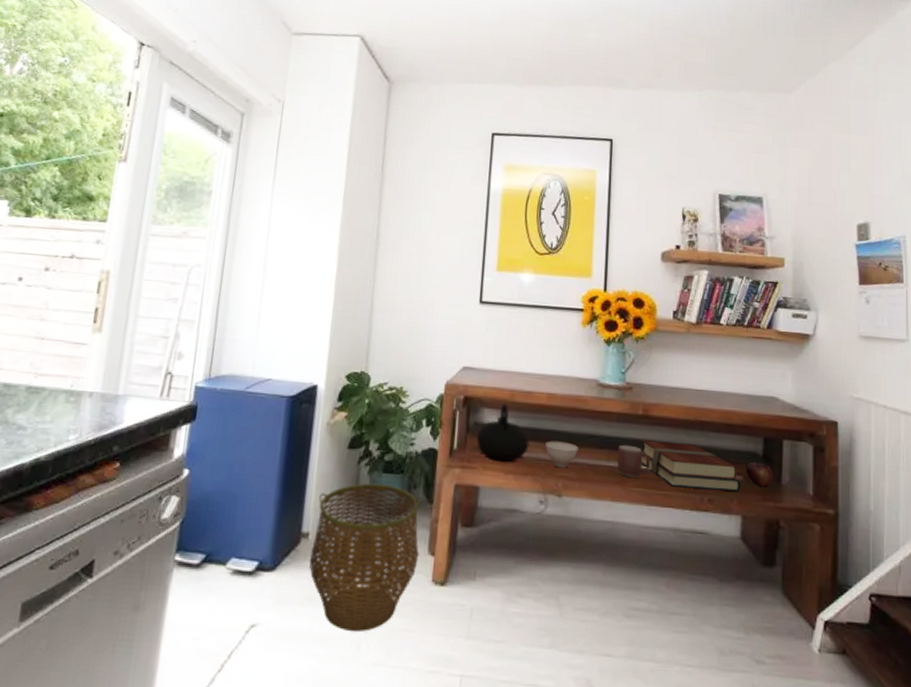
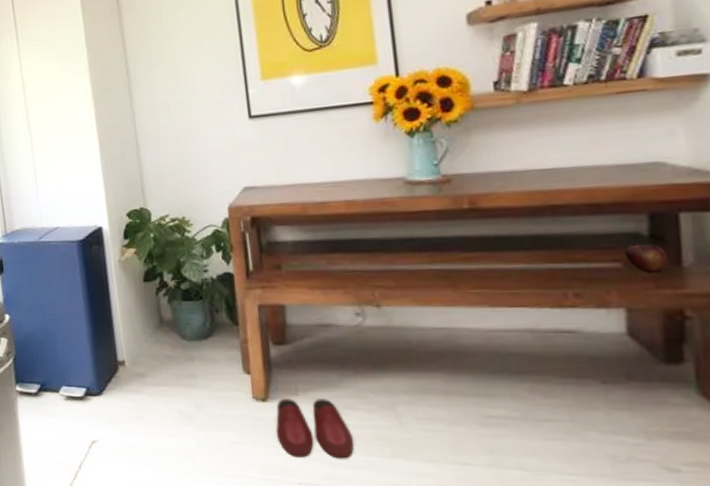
basket: present [309,483,421,631] -> none [126,311,235,445]
slippers: none [448,583,518,649] -> present [276,398,354,459]
teapot: present [476,402,530,463] -> none [271,217,334,279]
bowl: present [545,441,579,468] -> none [352,249,393,278]
mug: present [617,444,651,477] -> none [442,243,489,279]
books: present [641,440,741,492] -> none [473,233,620,284]

